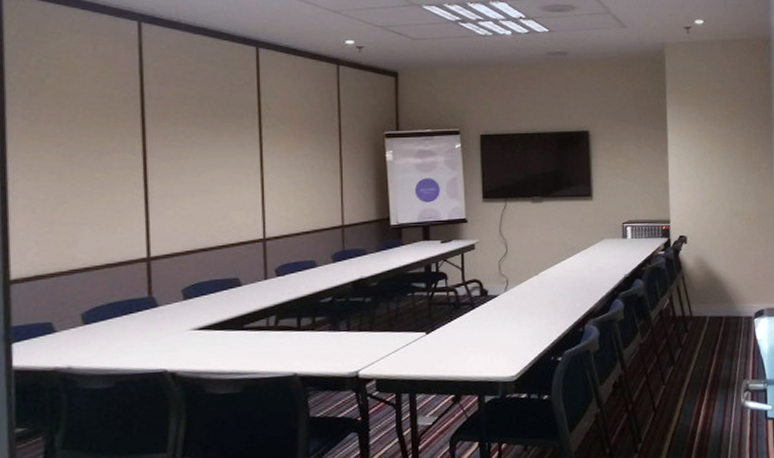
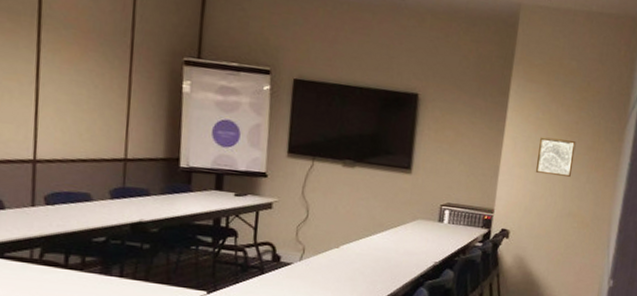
wall art: none [700,150,733,182] -> present [535,137,576,177]

